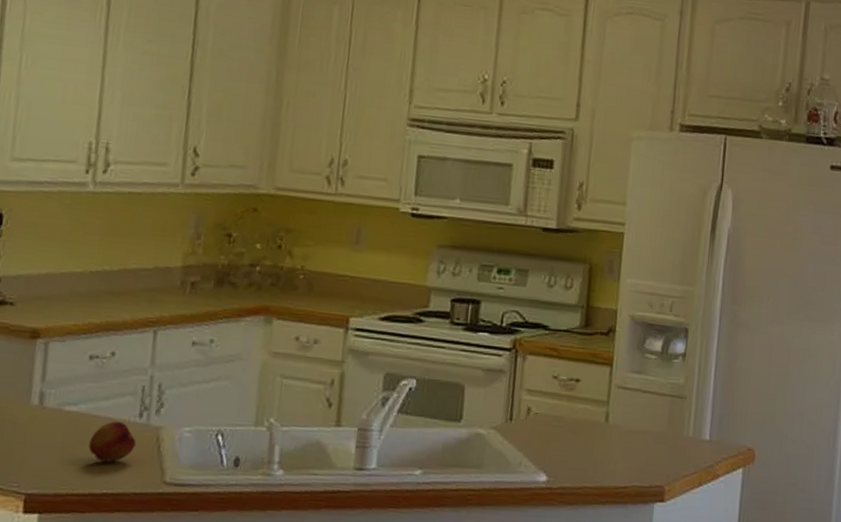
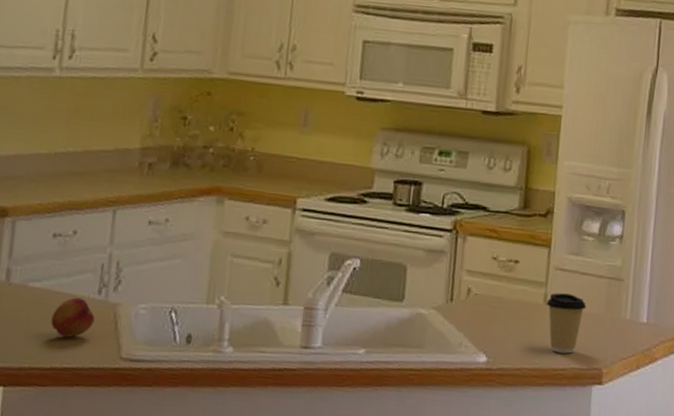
coffee cup: none [607,411,649,472] -> present [546,293,587,354]

